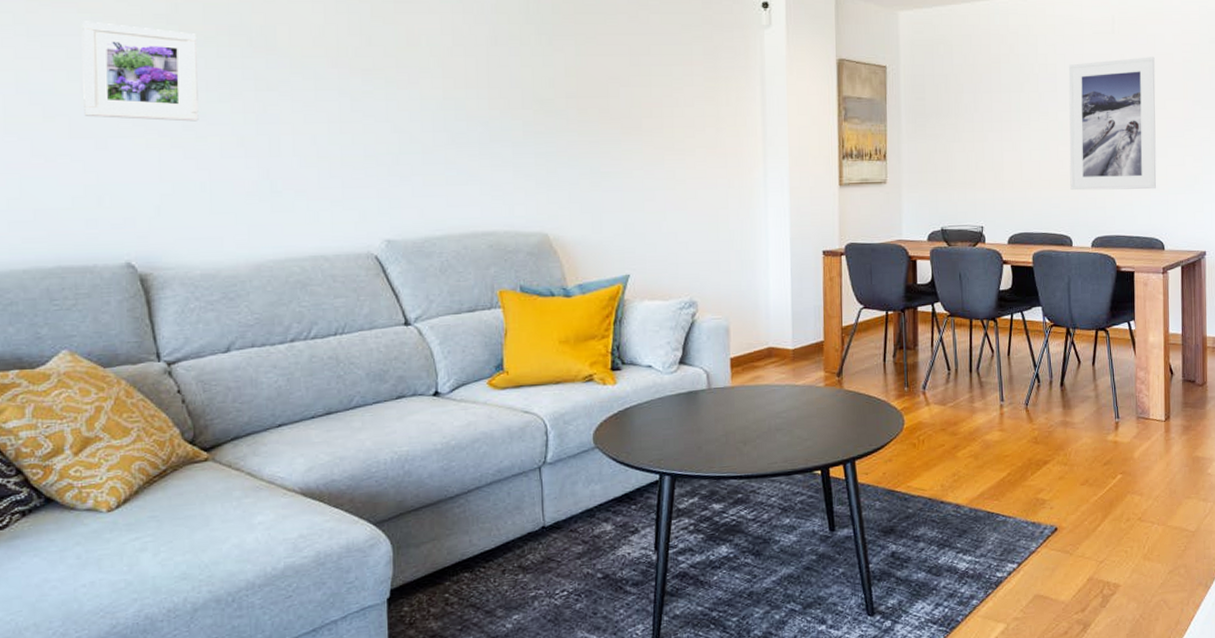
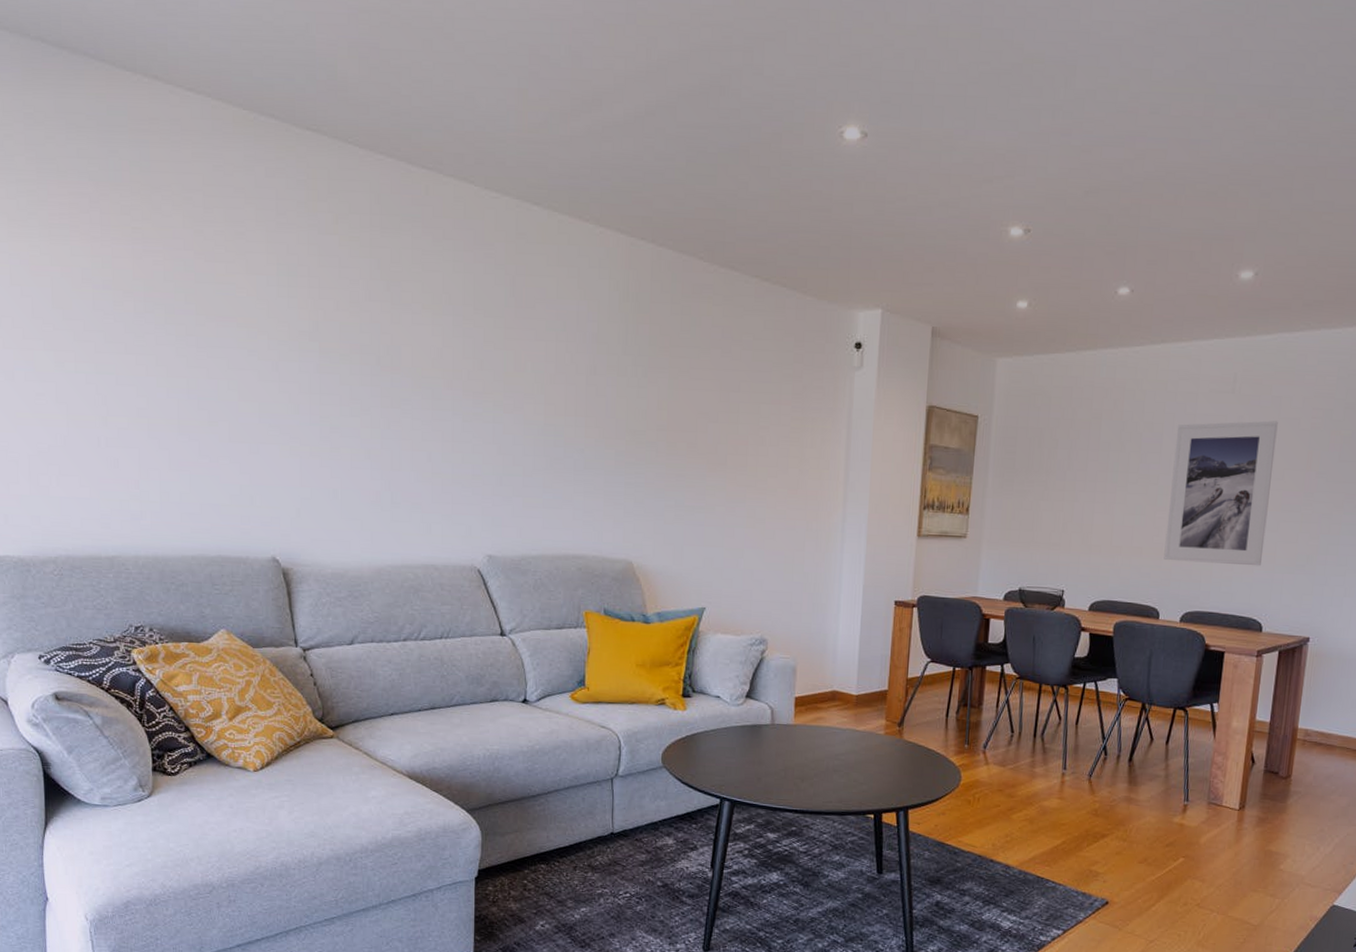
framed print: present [82,21,199,122] -> none [240,335,334,433]

